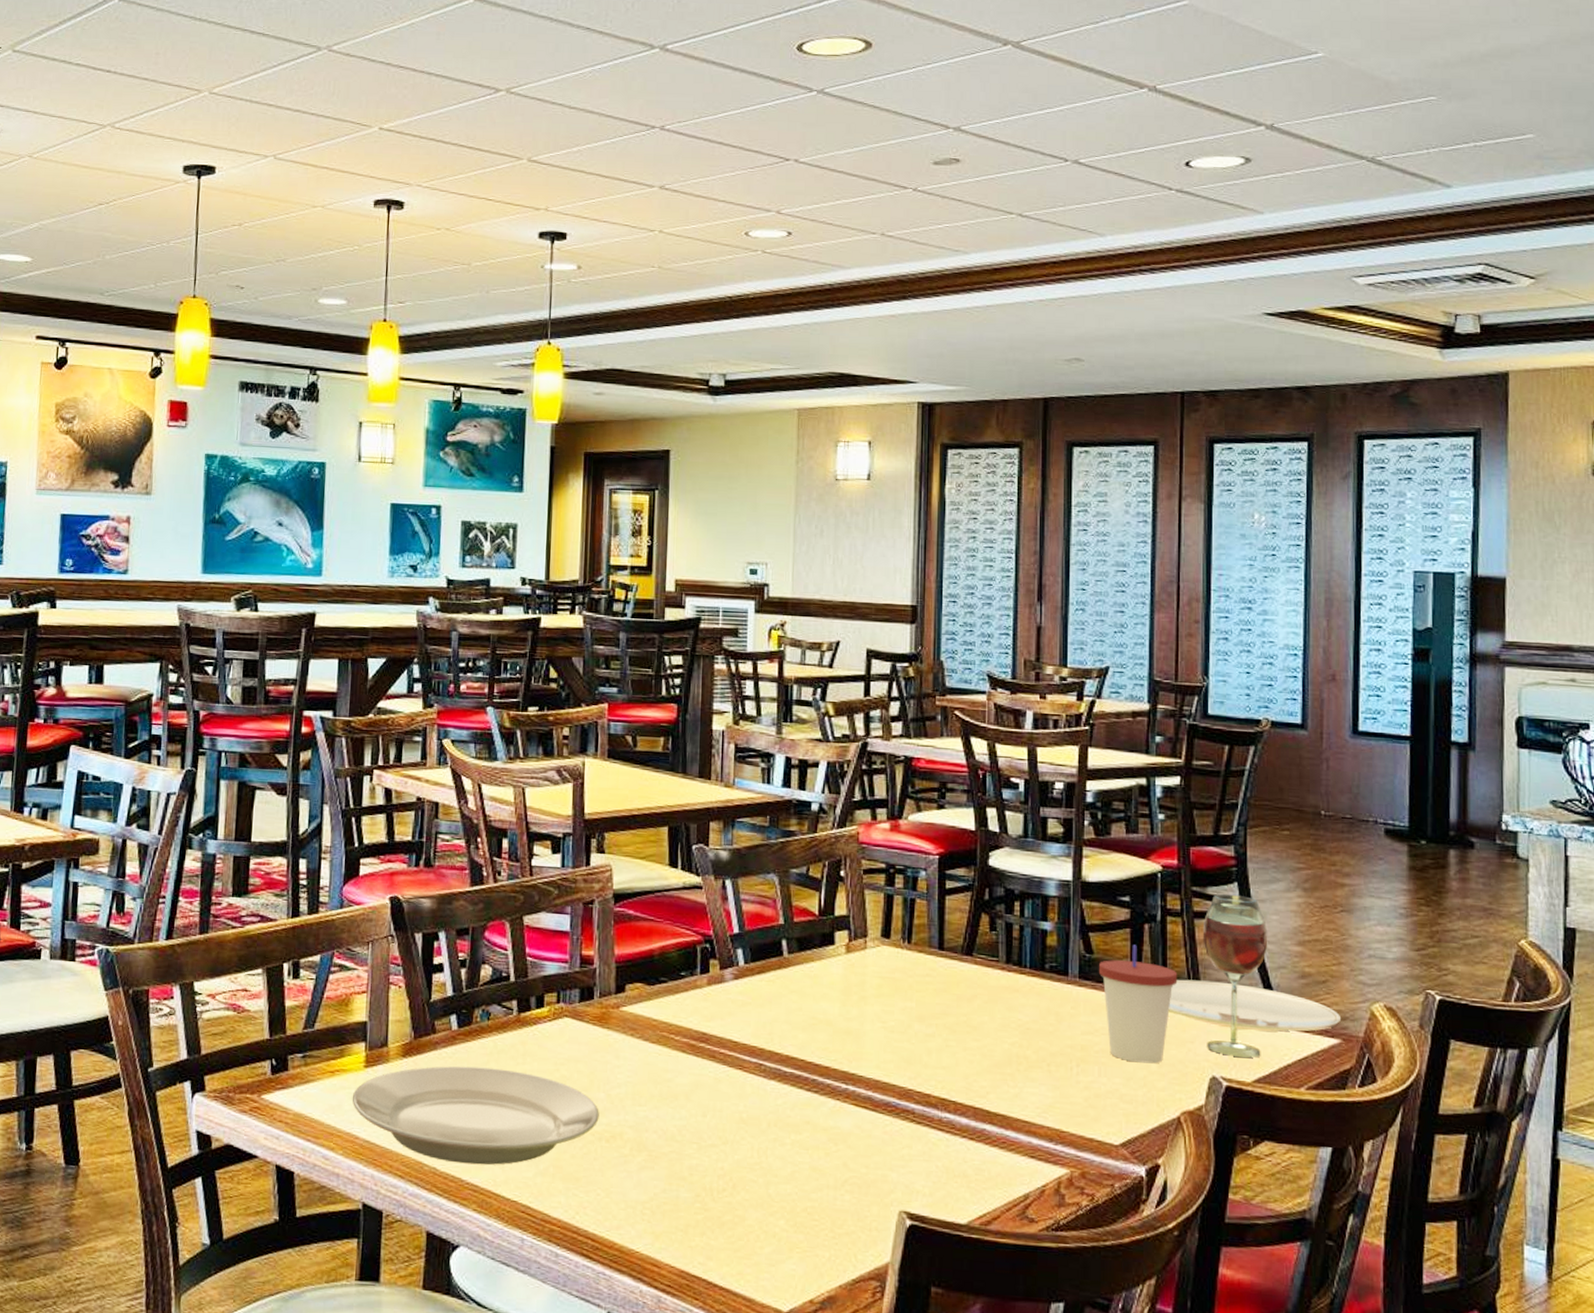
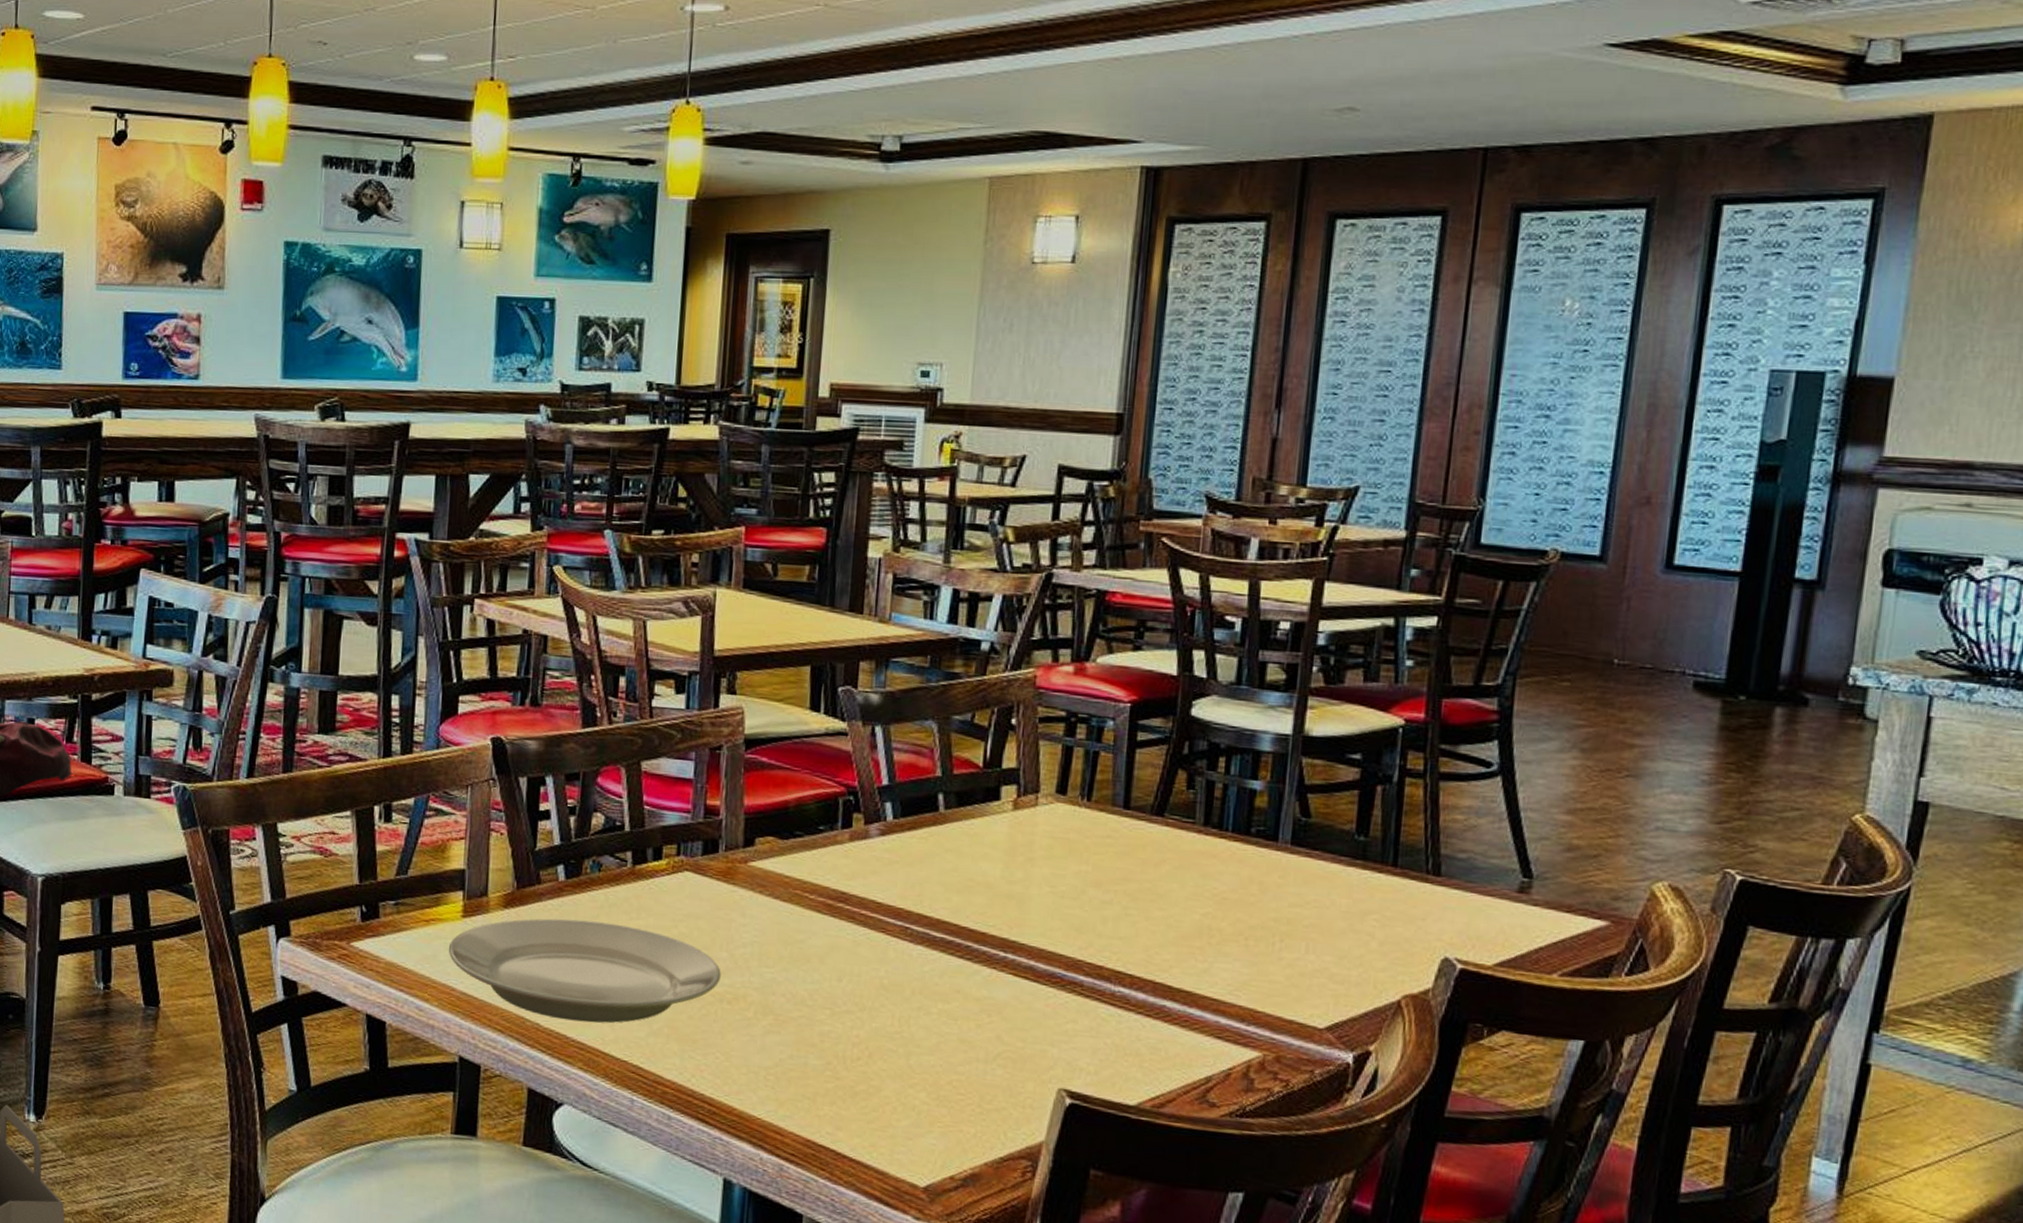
cup: present [1098,945,1178,1064] -> none [1315,808,1413,942]
plate: present [1169,979,1342,1032] -> none [1398,848,1613,911]
wineglass: present [1202,894,1268,1058] -> none [1441,753,1531,939]

